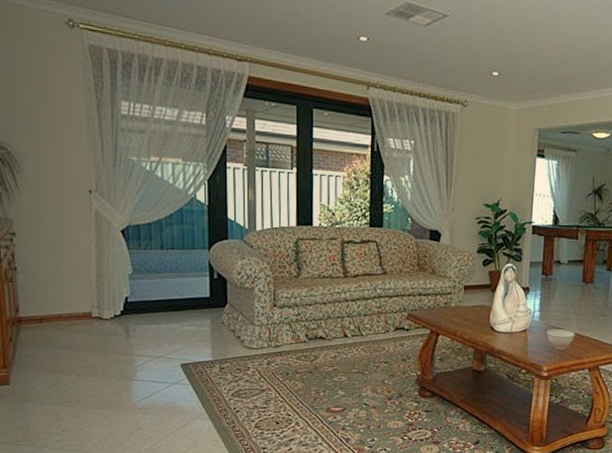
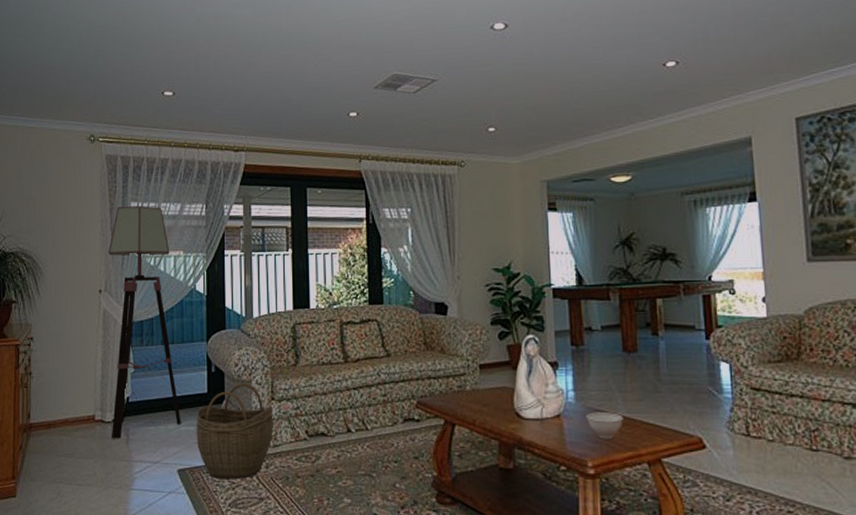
floor lamp: none [97,105,183,335] -> present [108,206,181,439]
woven basket: none [199,290,275,373] -> present [196,383,274,479]

